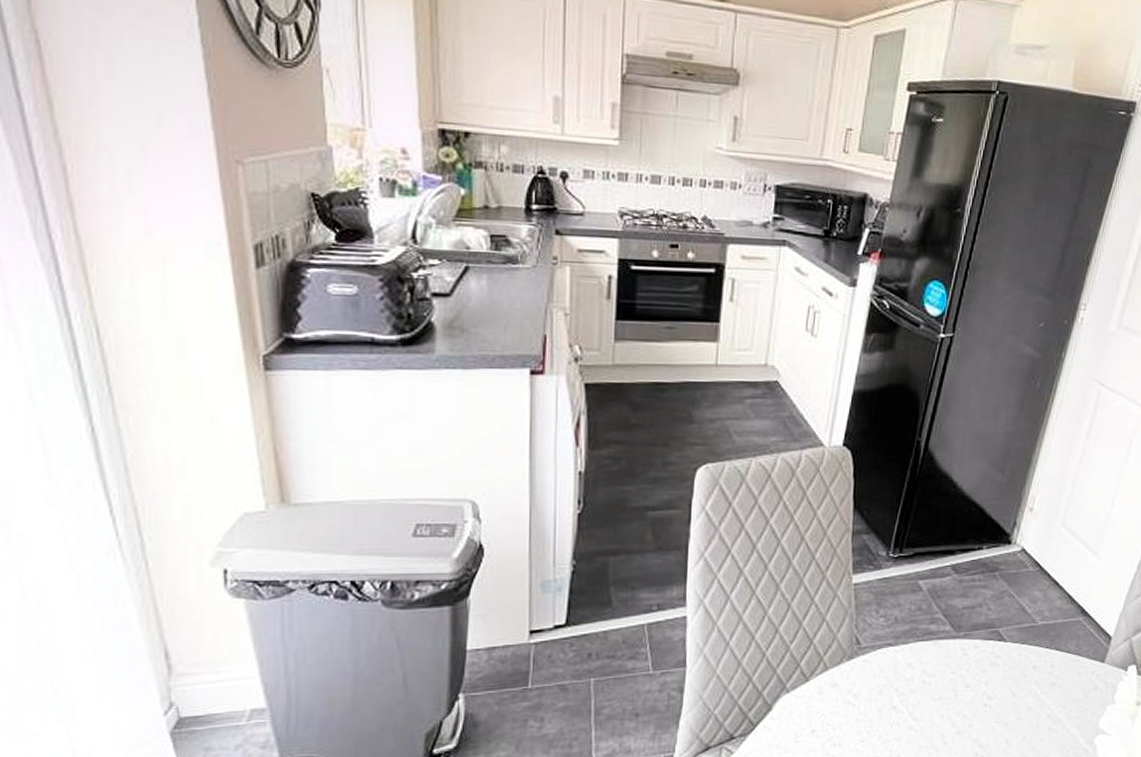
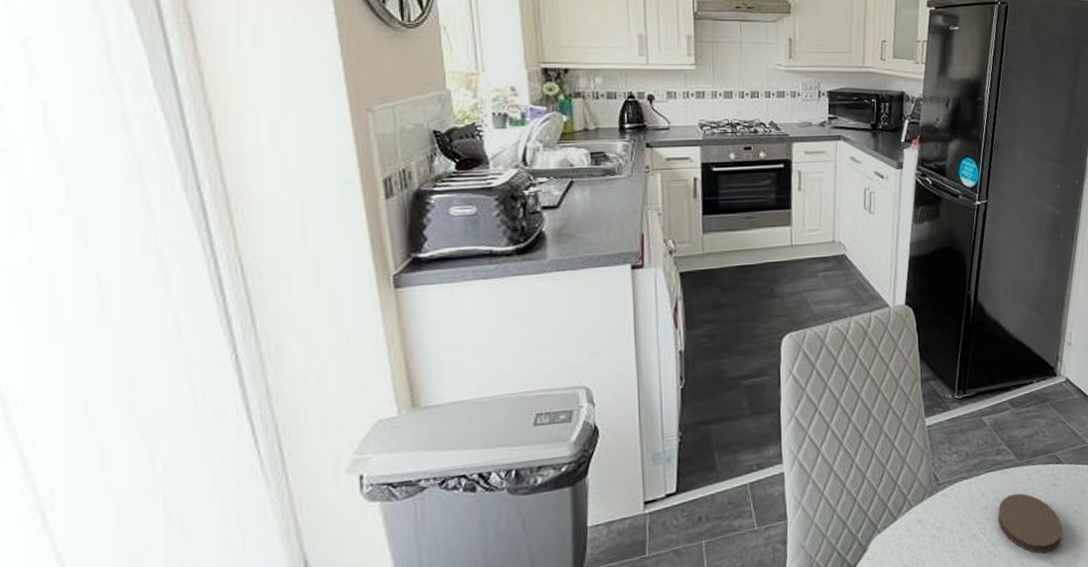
coaster: none [923,668,996,735] -> present [998,493,1062,554]

